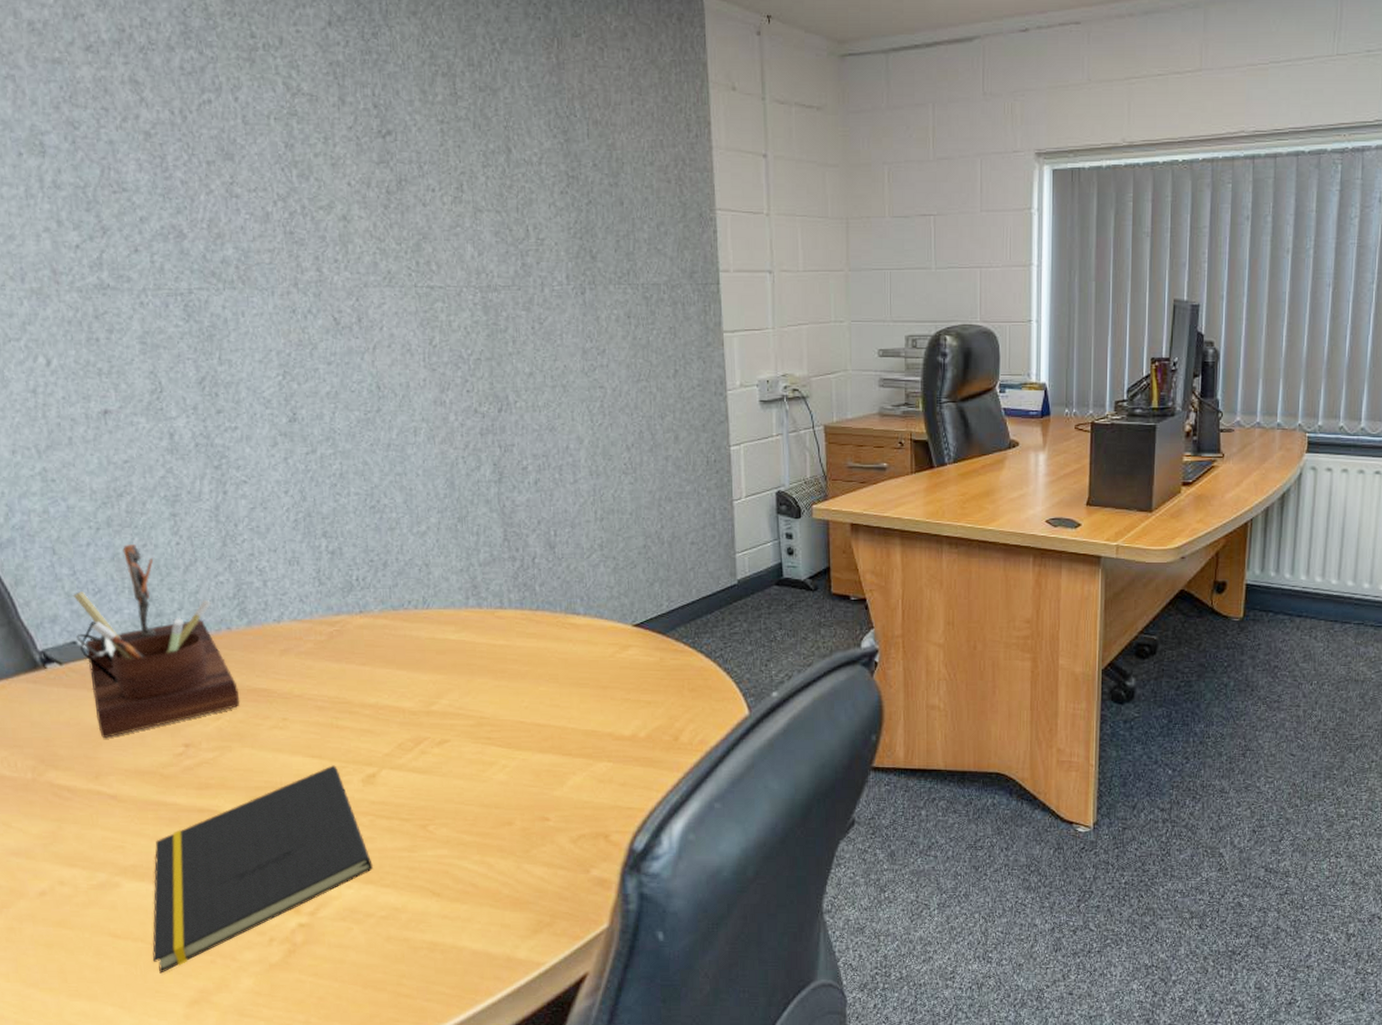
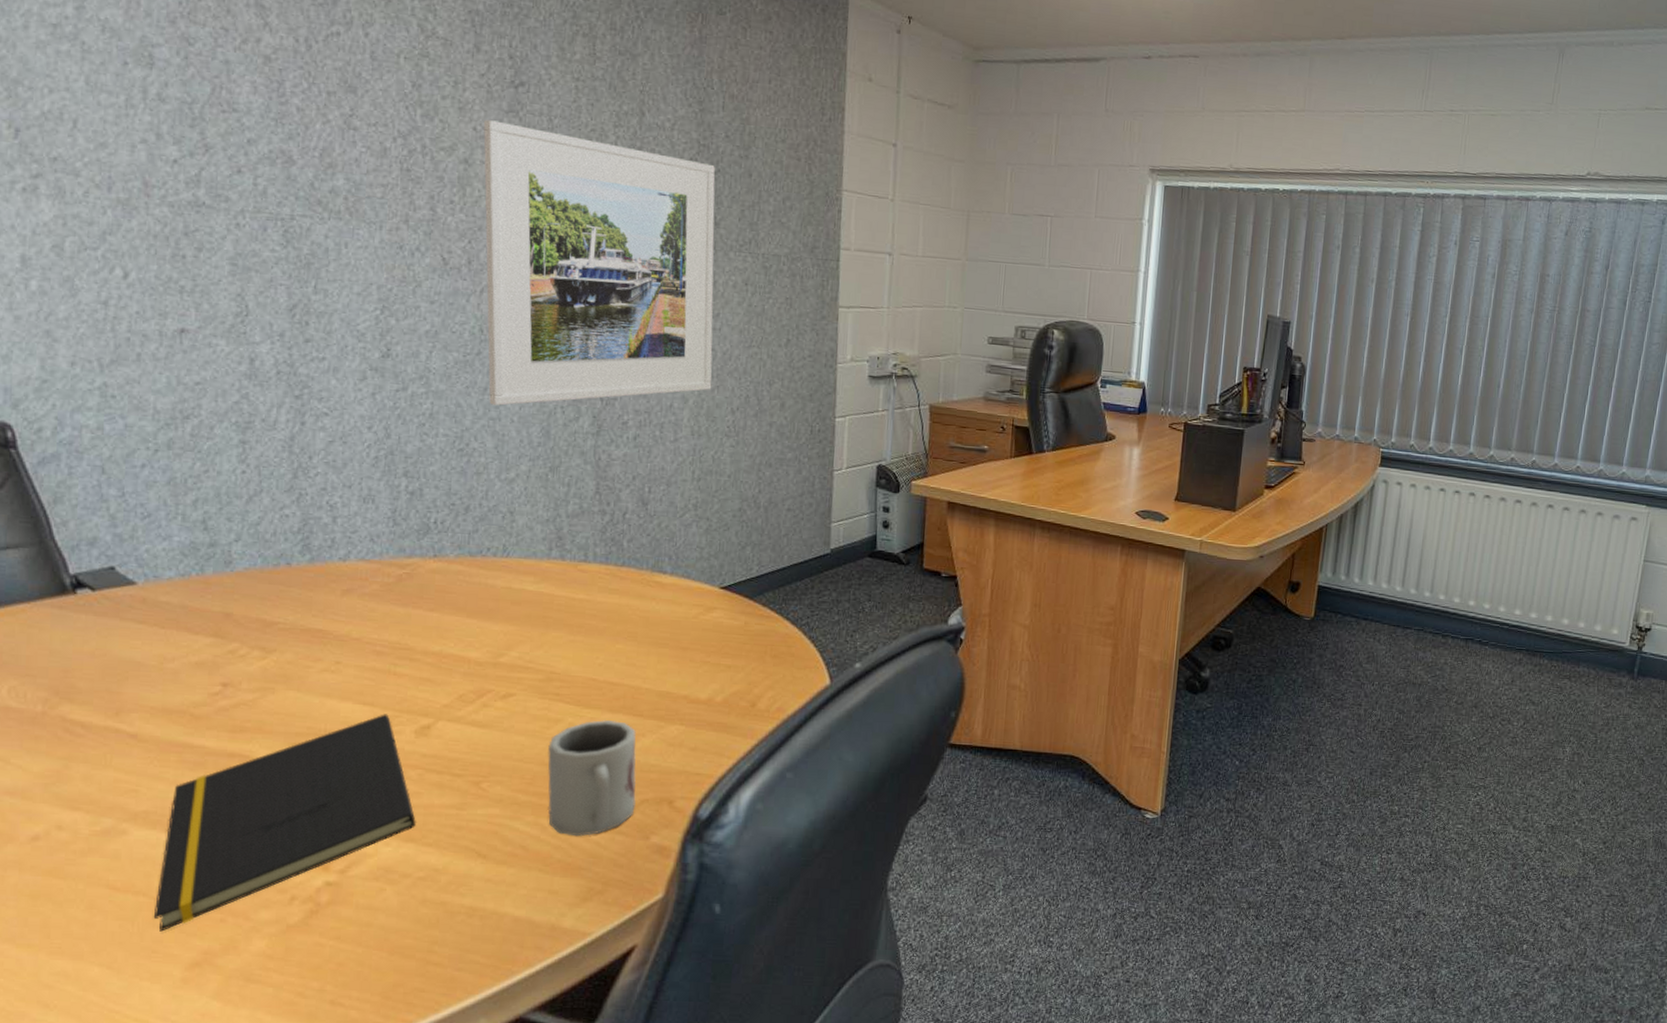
desk organizer: present [72,545,240,739] -> none [114,469,291,673]
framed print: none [357,173,605,460] -> present [483,120,715,406]
cup: none [486,760,573,873] -> present [547,719,637,837]

